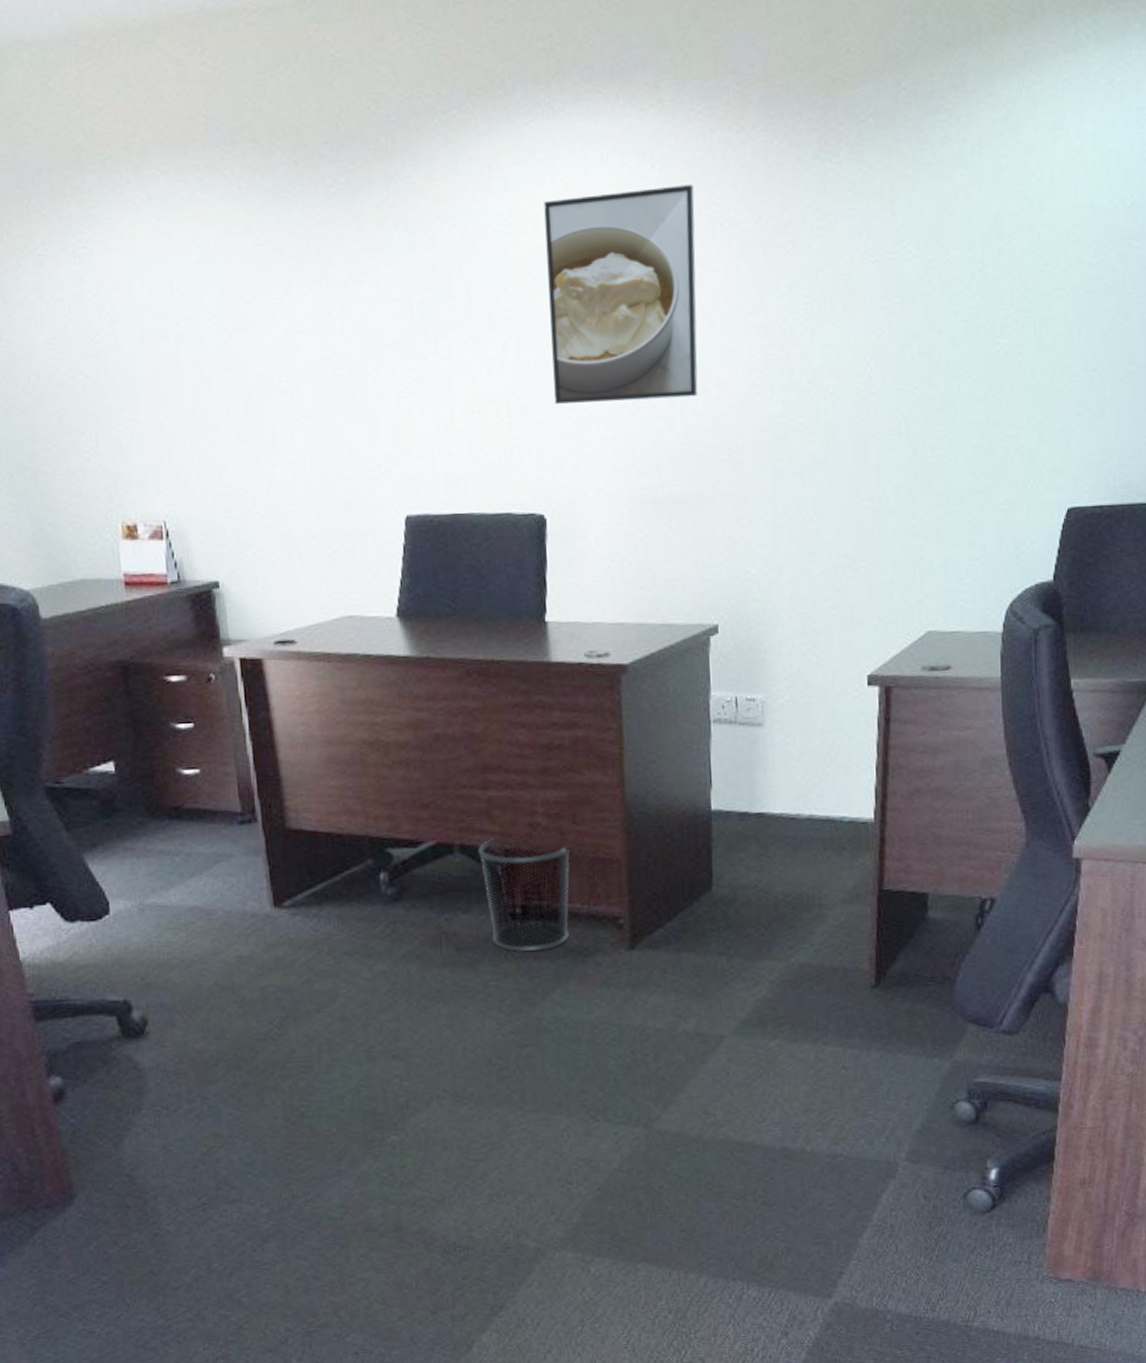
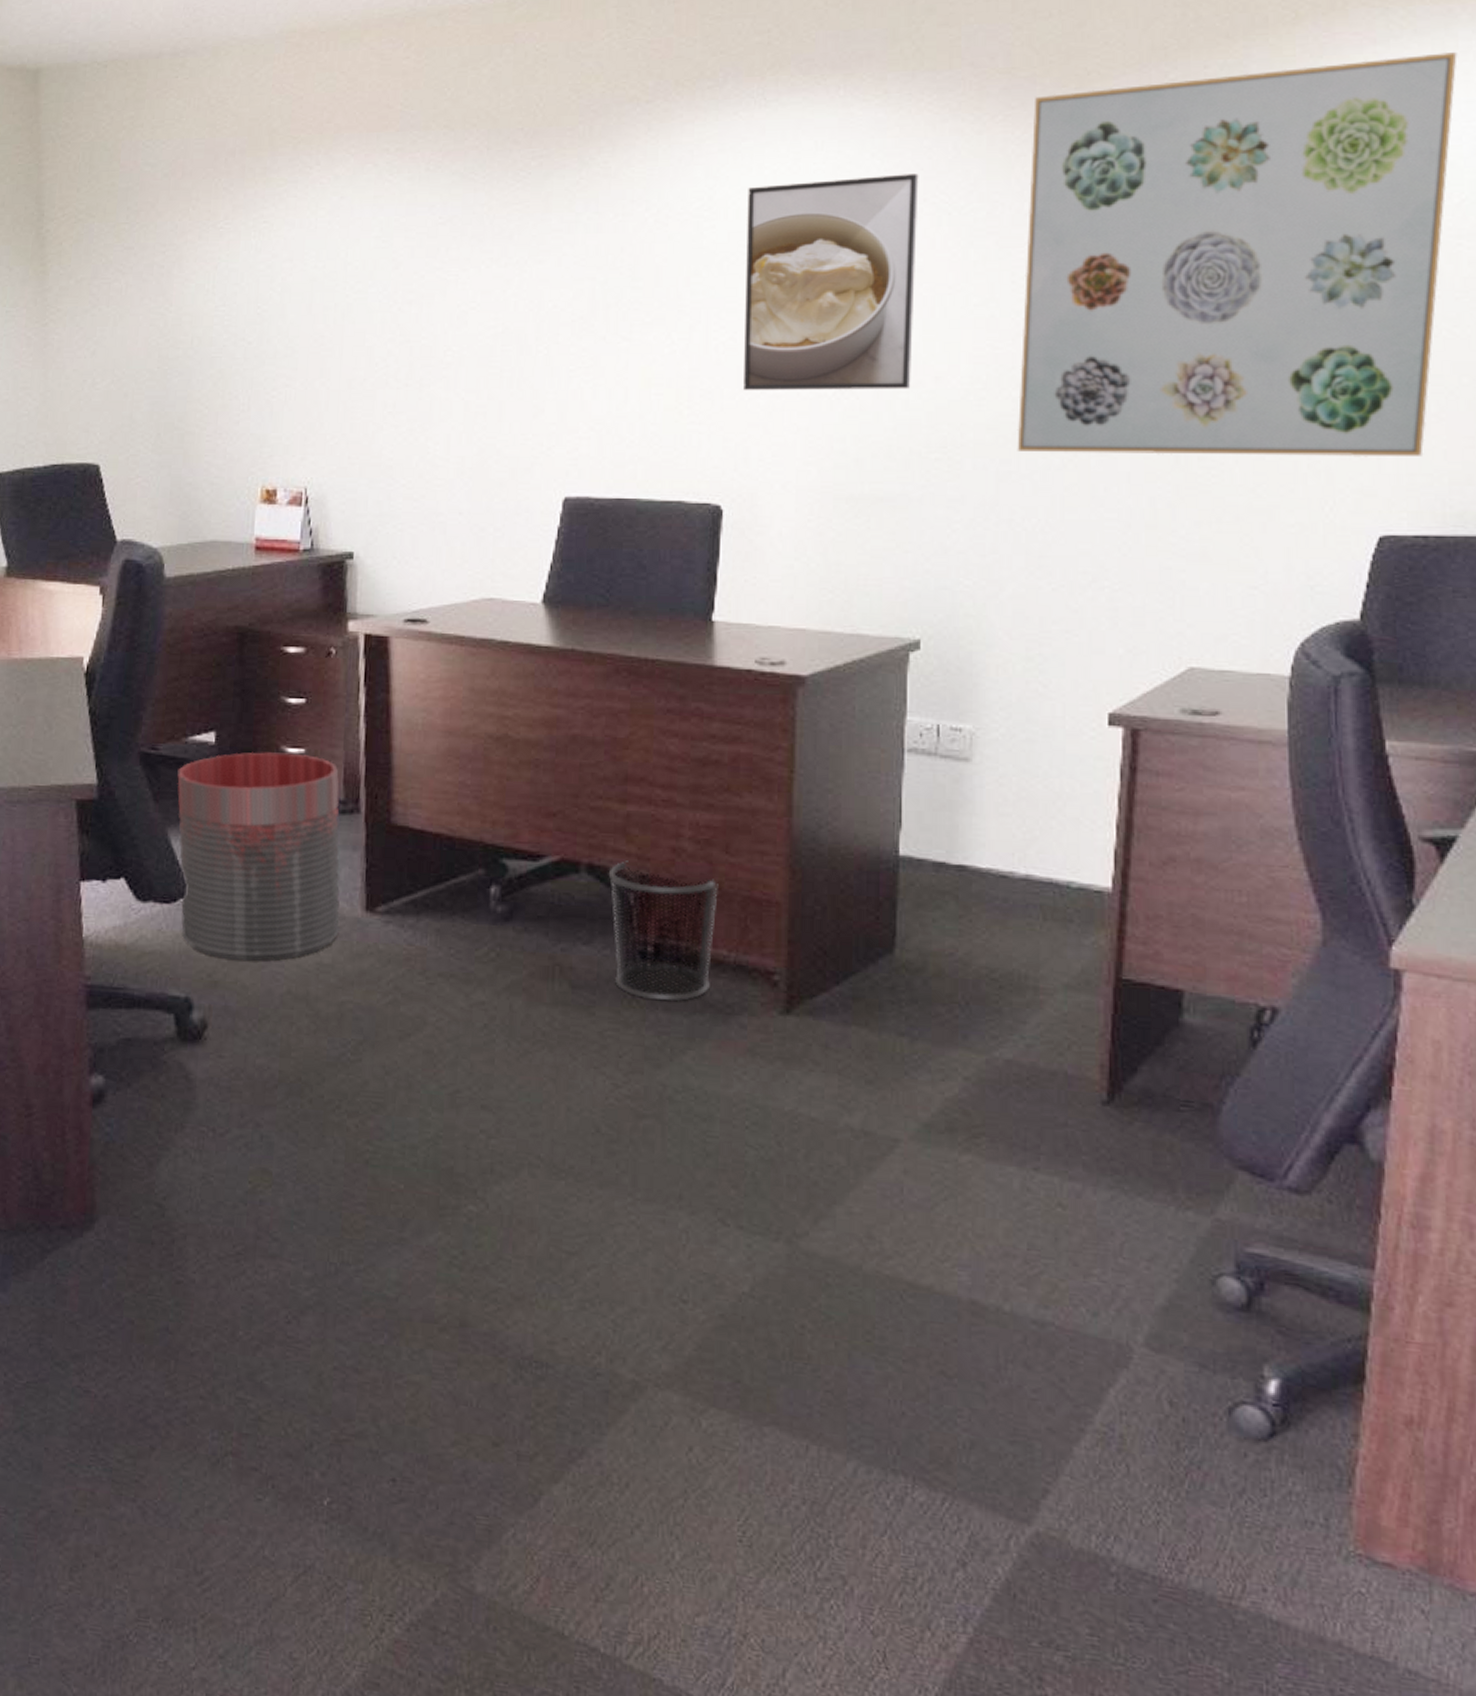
trash can: none [84,774,254,963] -> present [177,752,341,961]
wall art: none [787,61,1131,450] -> present [1017,52,1458,457]

